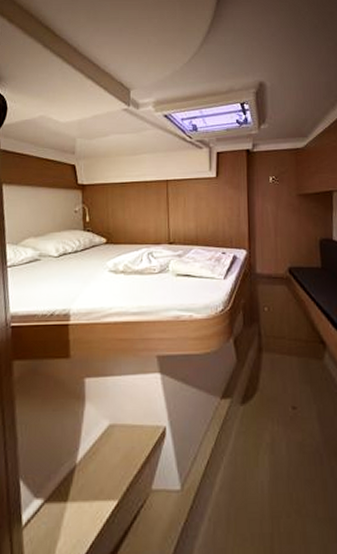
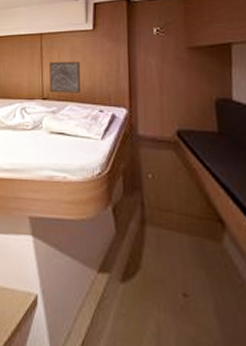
wall art: none [176,207,206,237] -> present [50,61,81,93]

